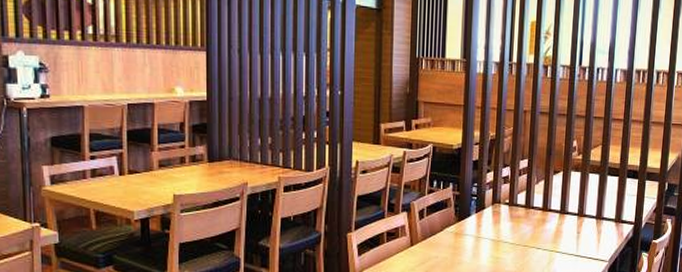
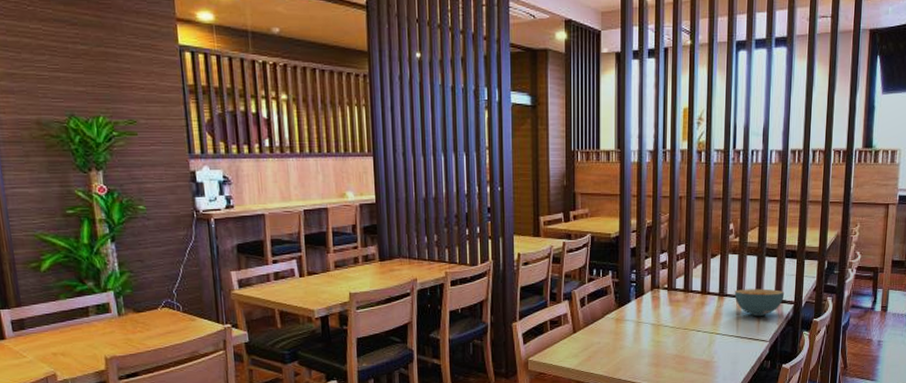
cereal bowl: none [575,207,625,235] -> present [734,288,785,316]

